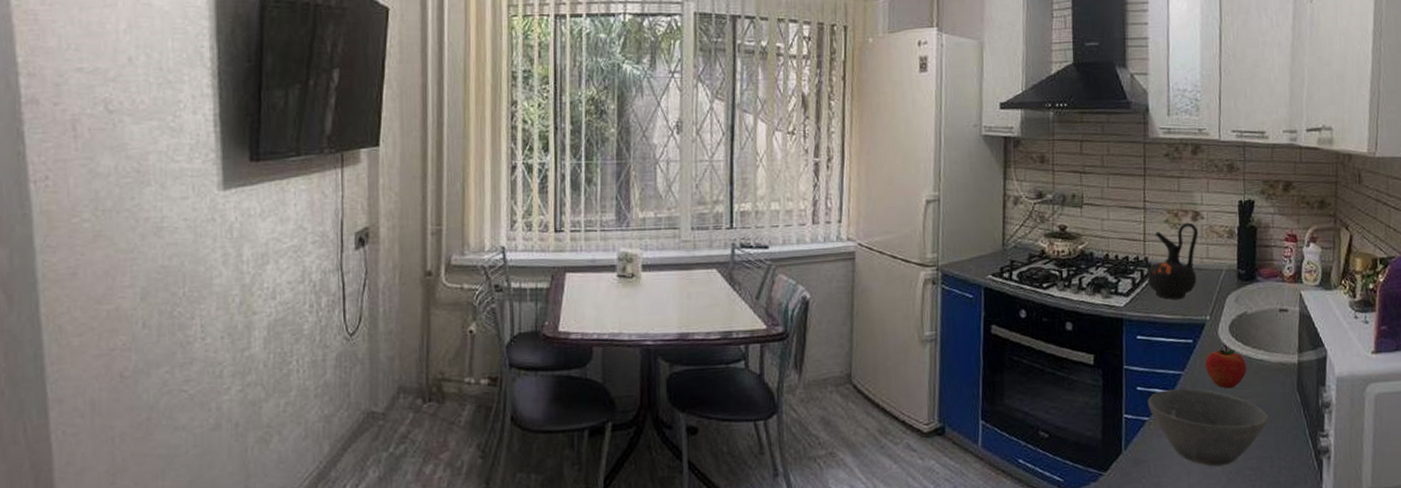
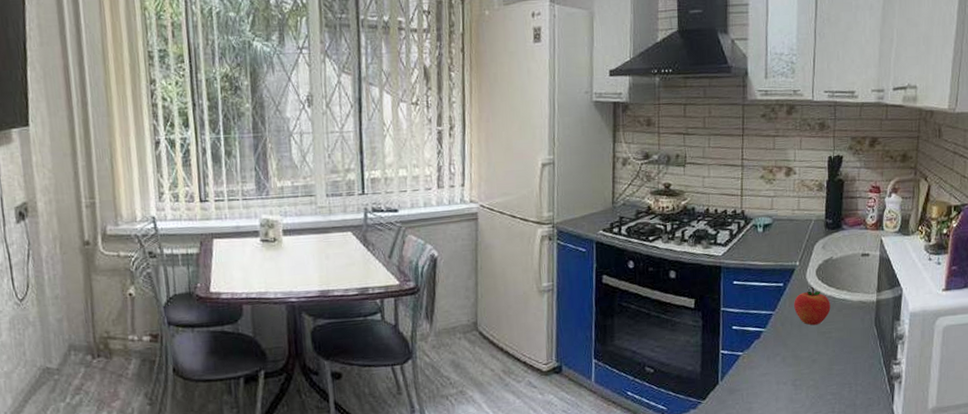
ceramic jug: present [1147,222,1198,299] -> none [743,177,790,248]
bowl: present [1148,388,1268,467] -> none [742,326,848,393]

